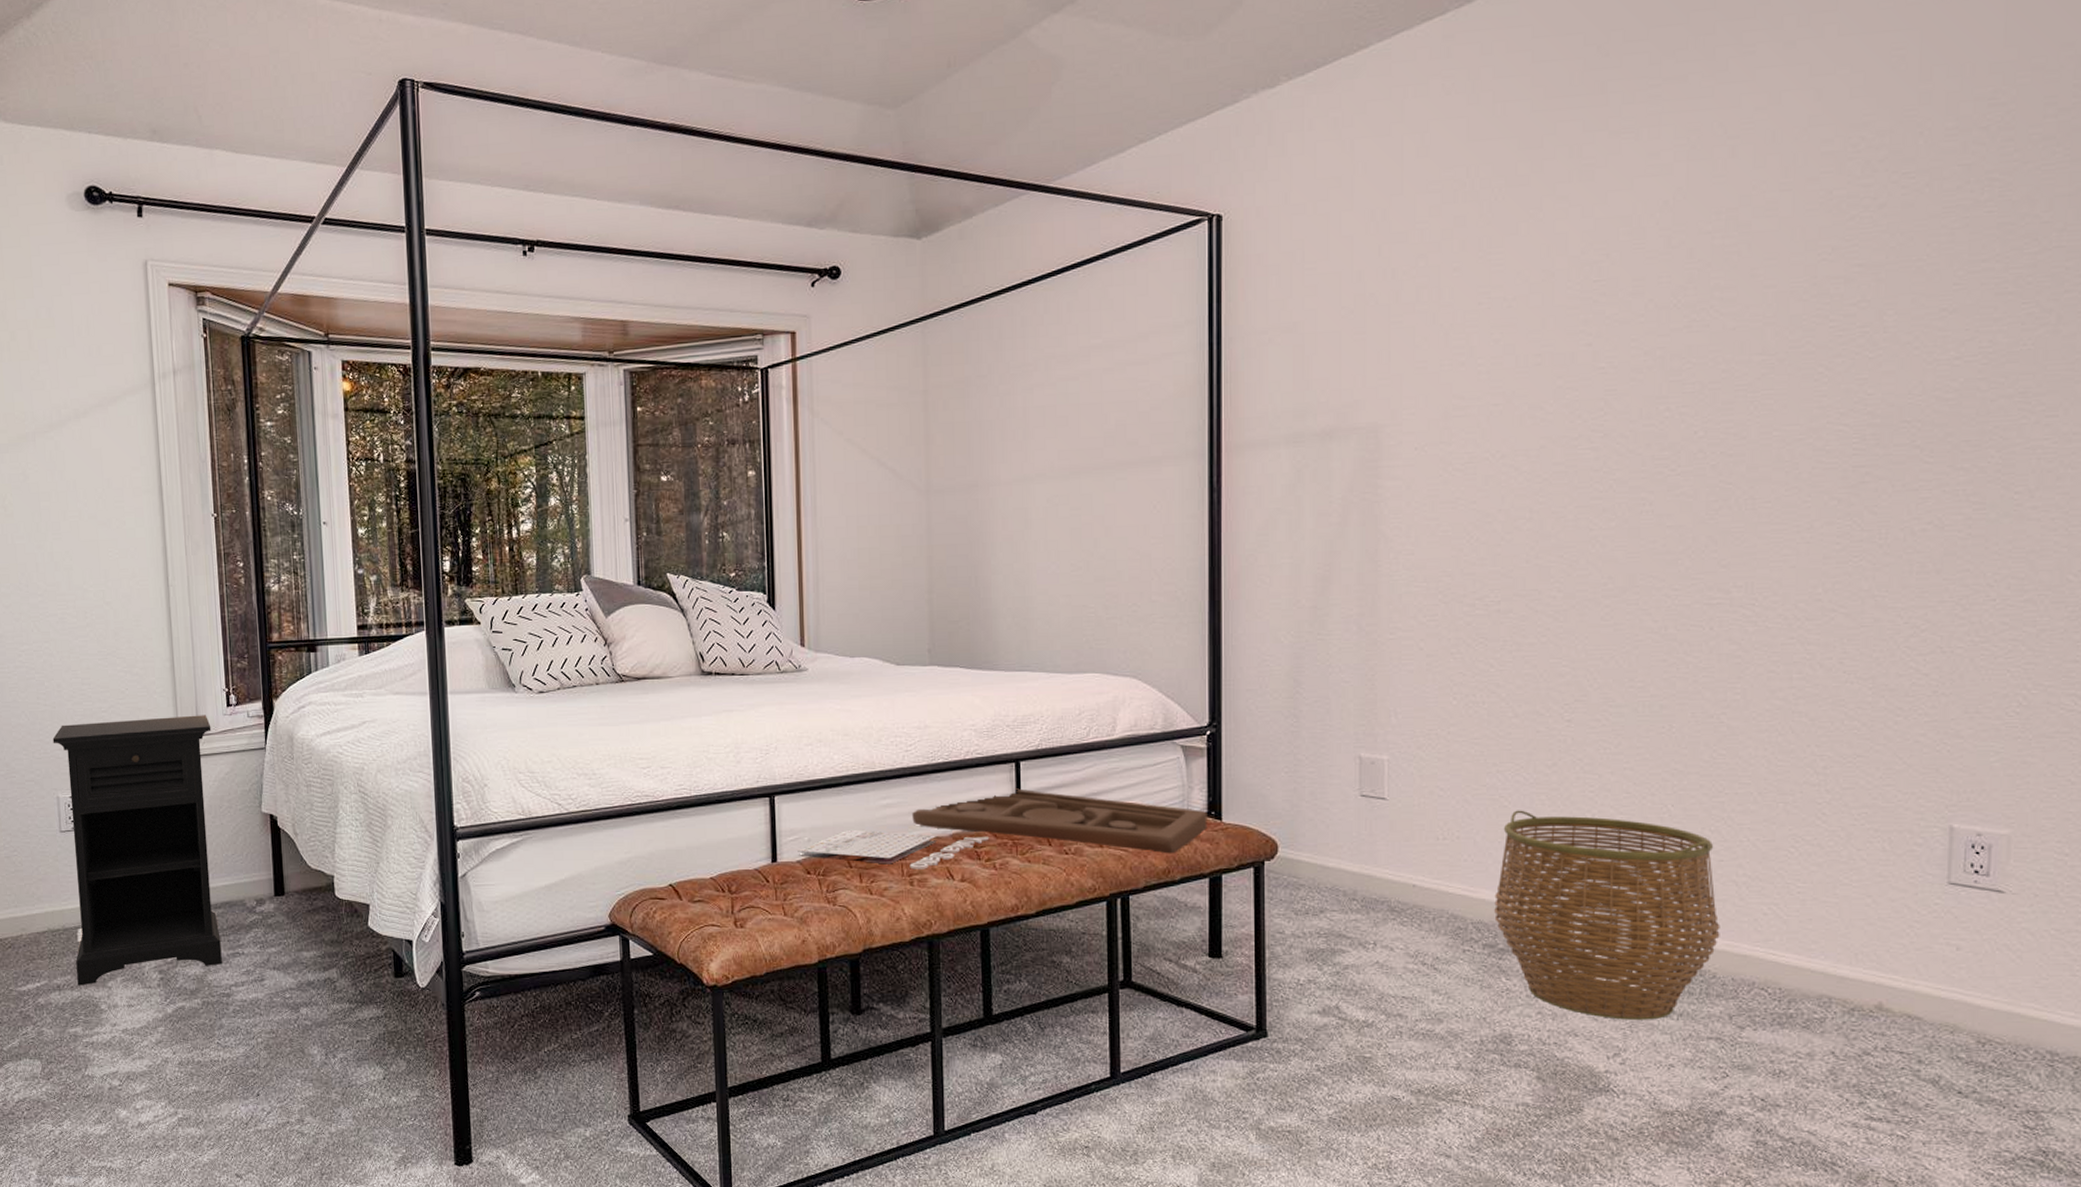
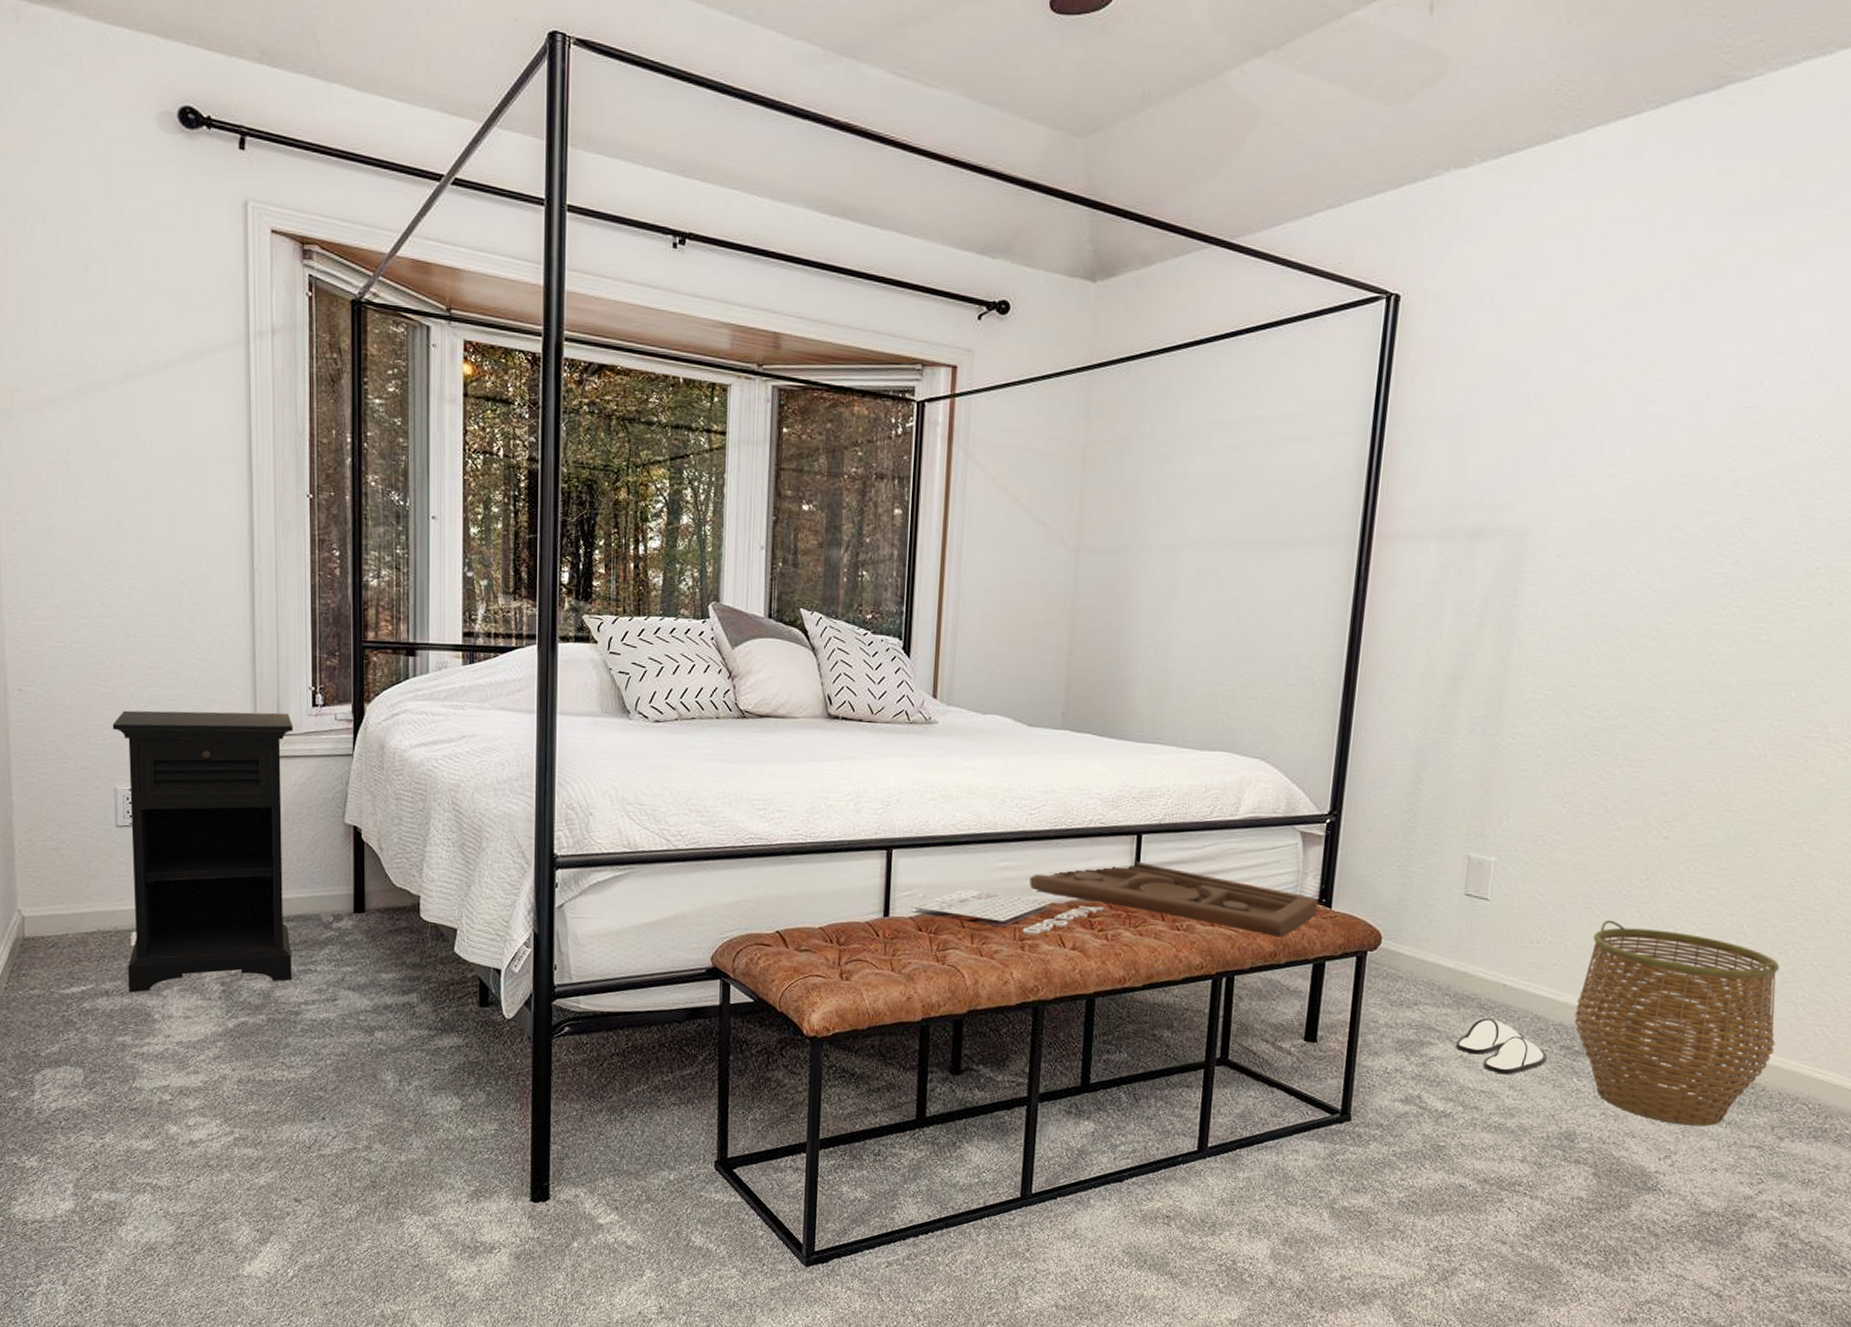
slippers: none [1369,921,1470,979] -> present [1455,1018,1547,1075]

